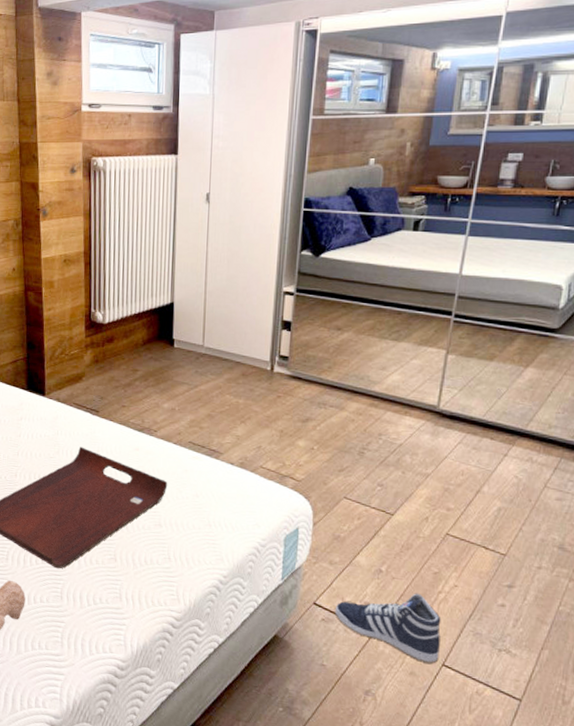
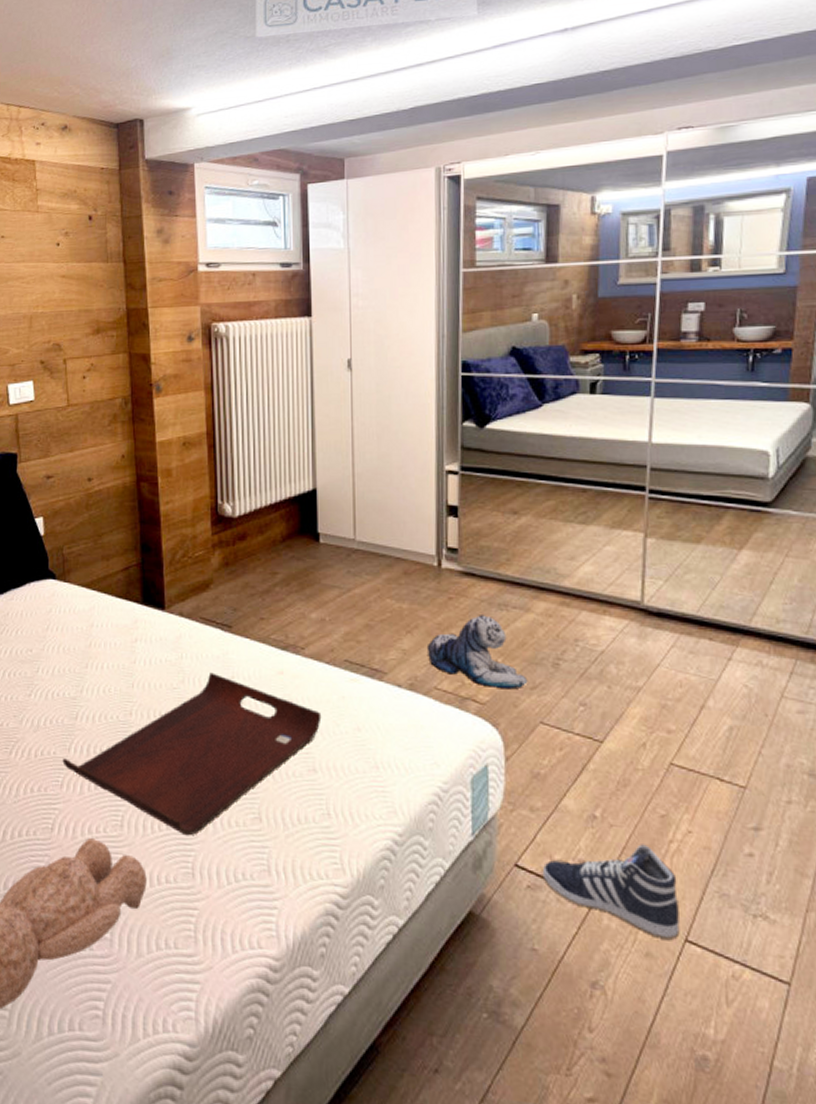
plush toy: none [256,411,337,471] -> present [426,615,528,690]

